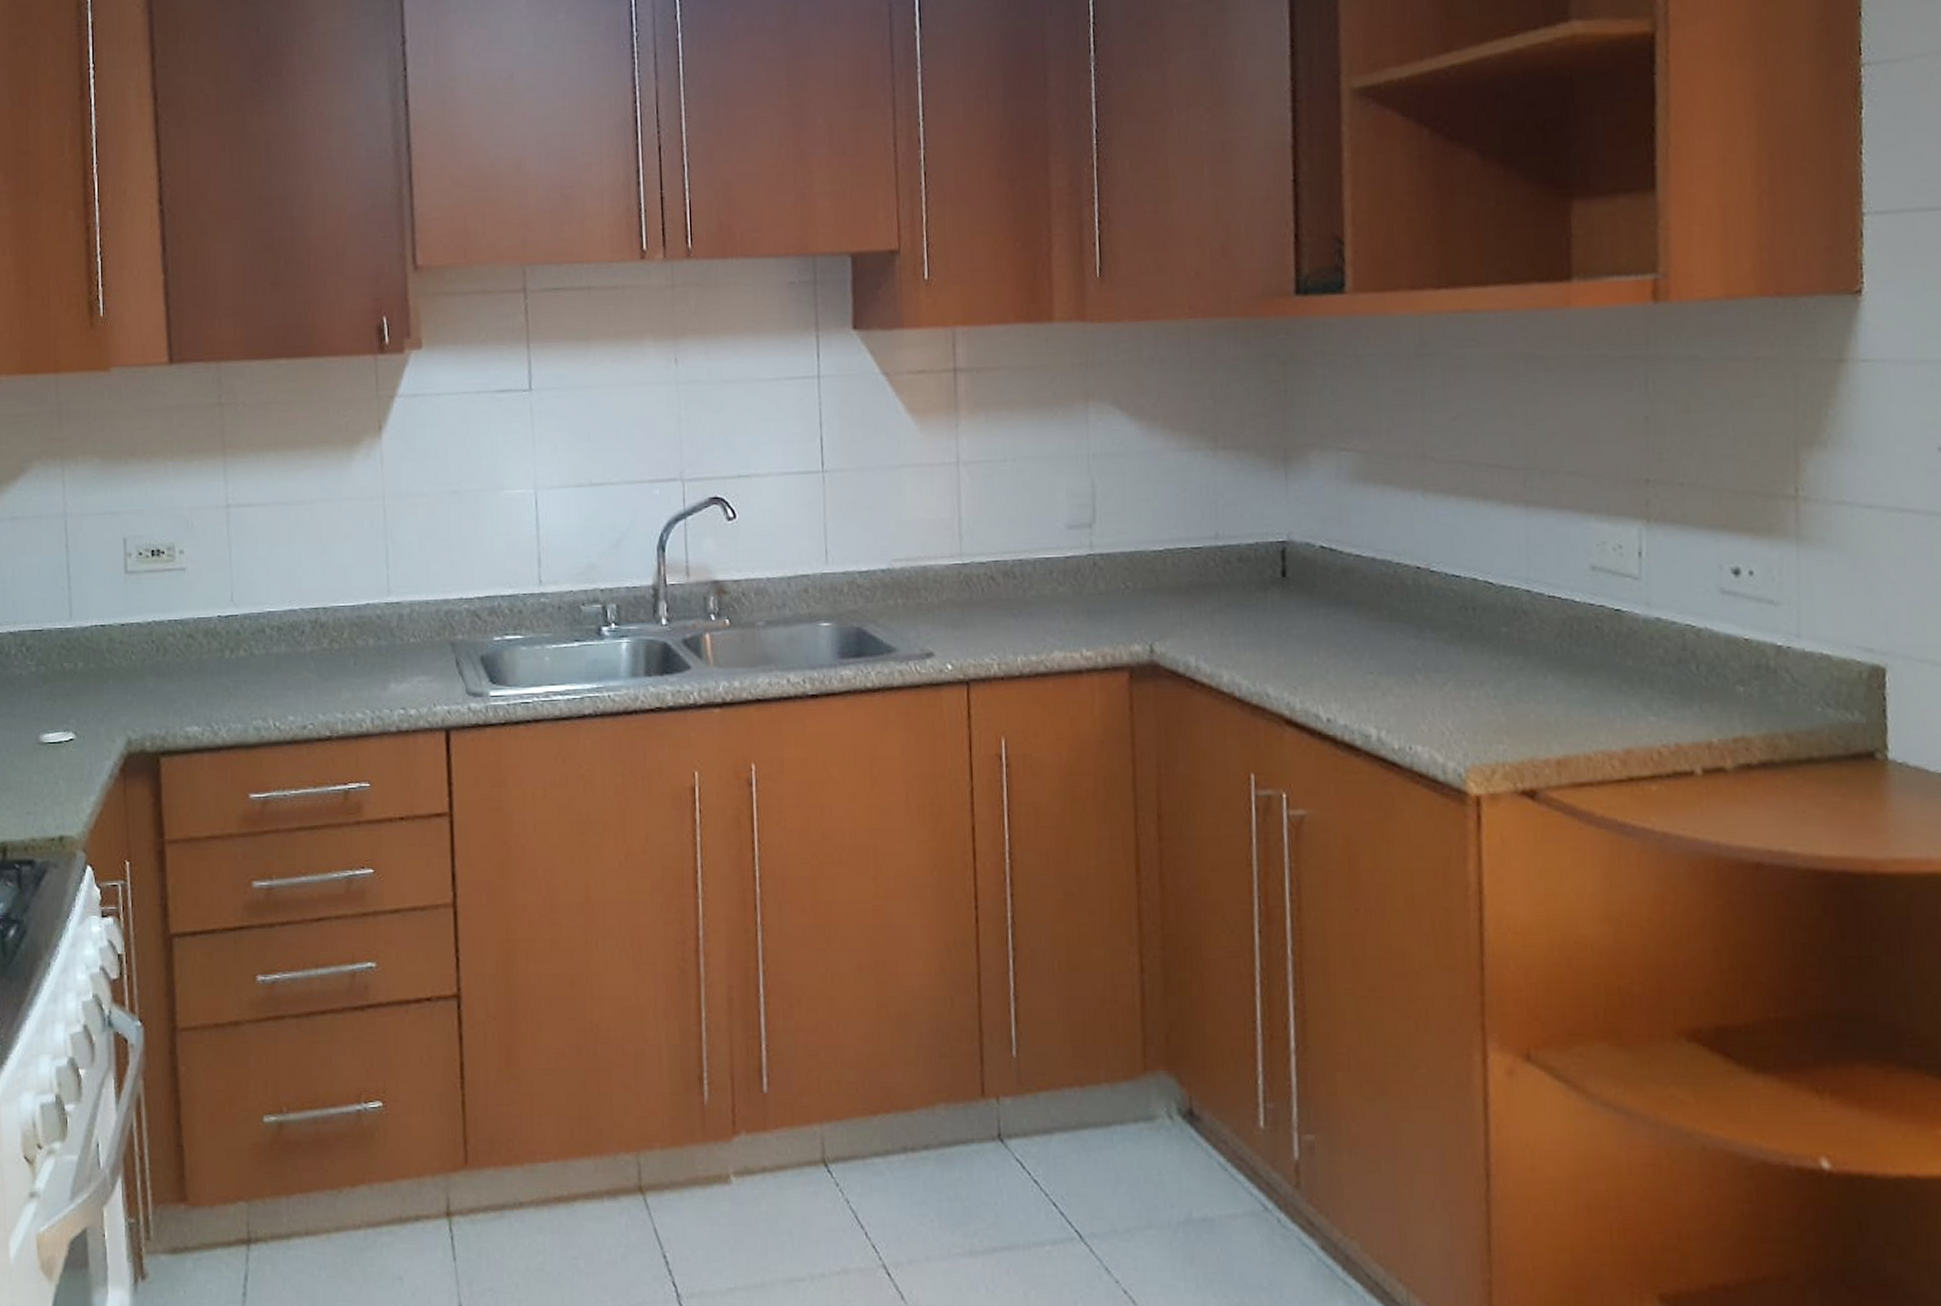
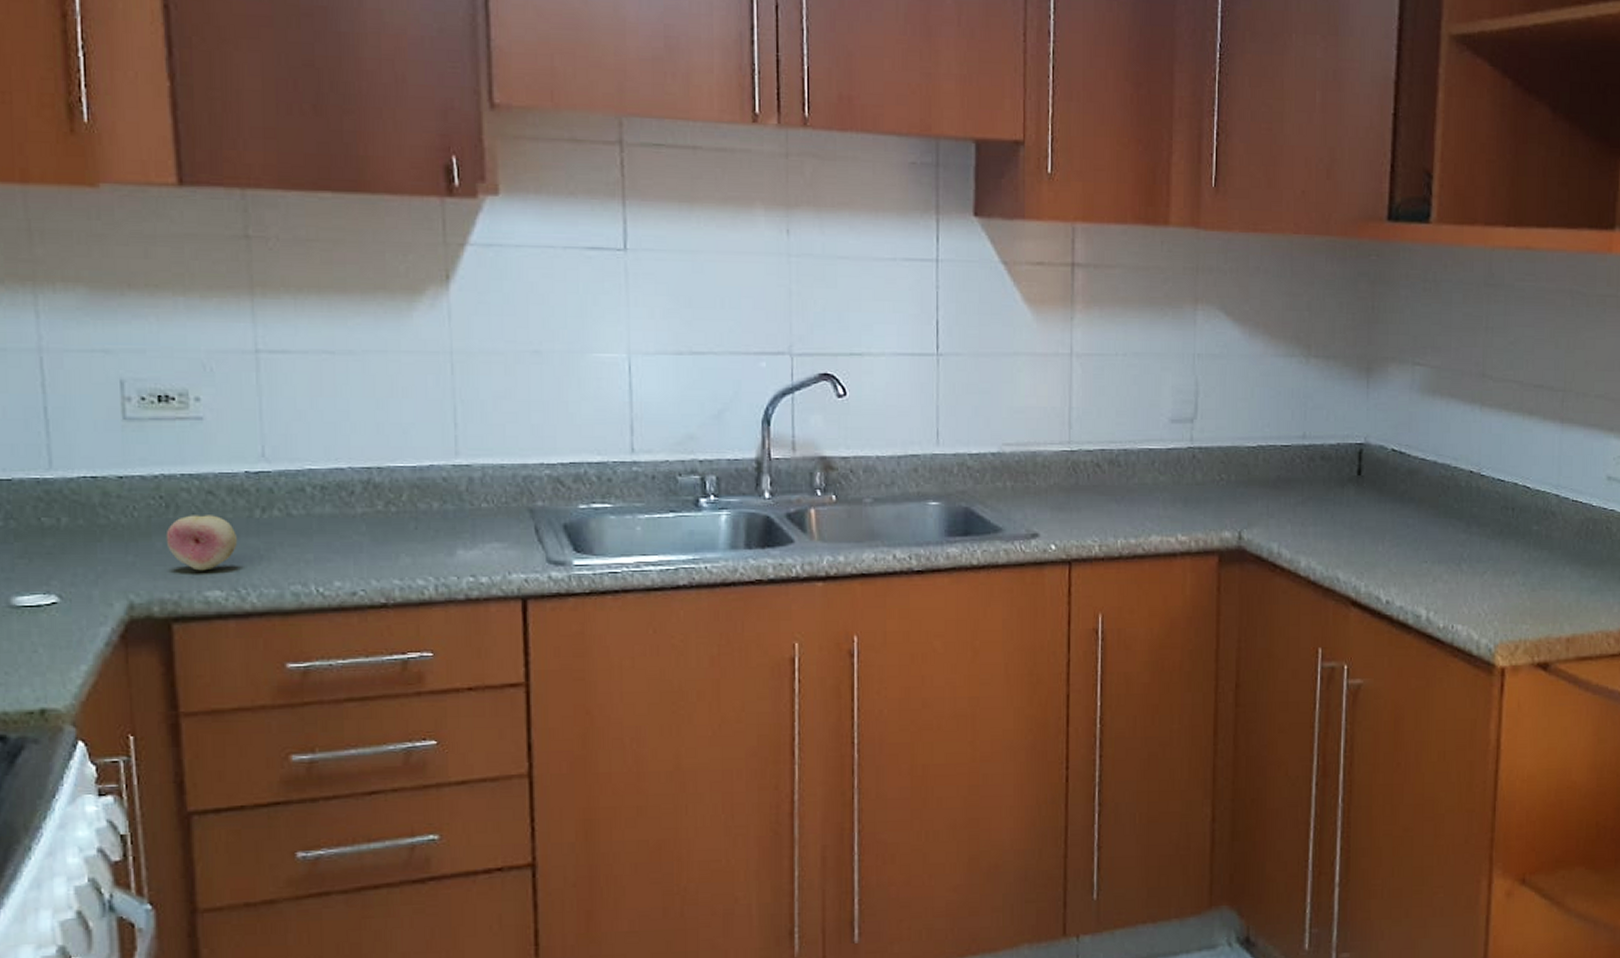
fruit: none [156,656,212,708] -> present [165,515,238,571]

